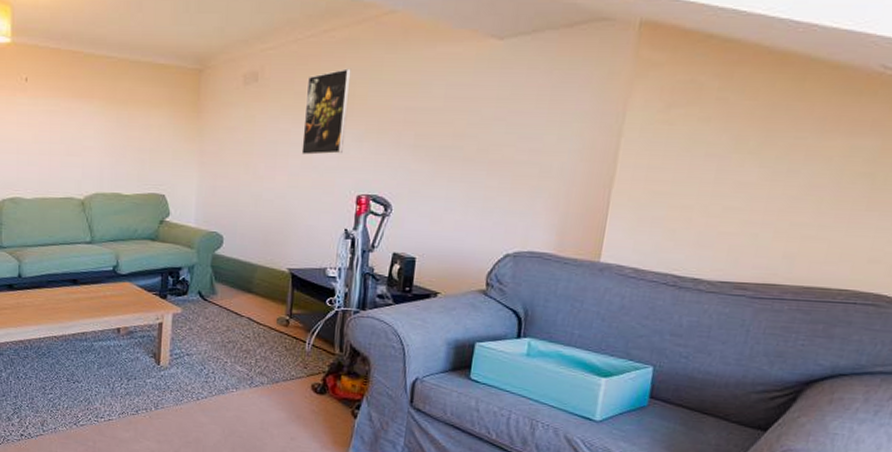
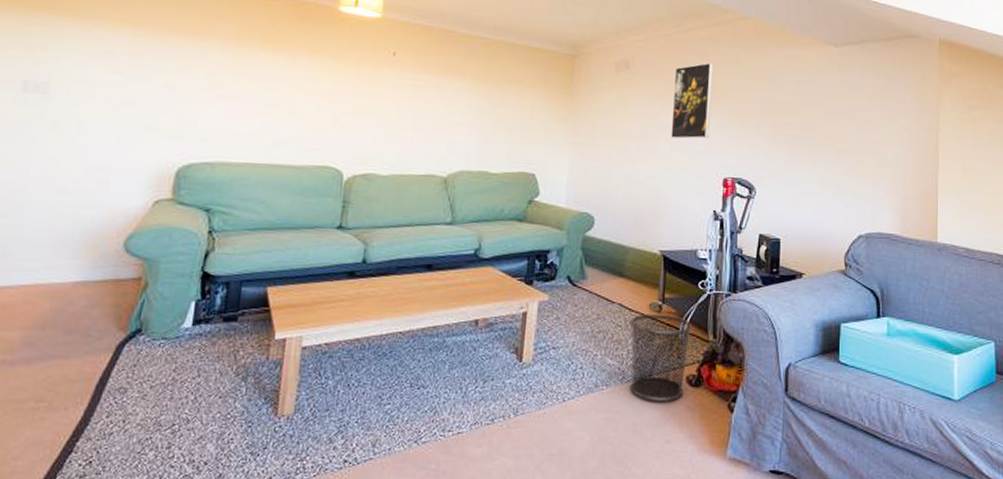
waste bin: none [258,327,319,405] -> present [630,314,692,401]

